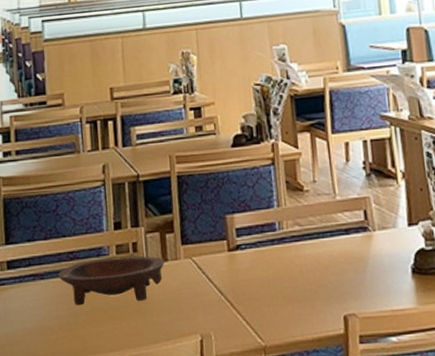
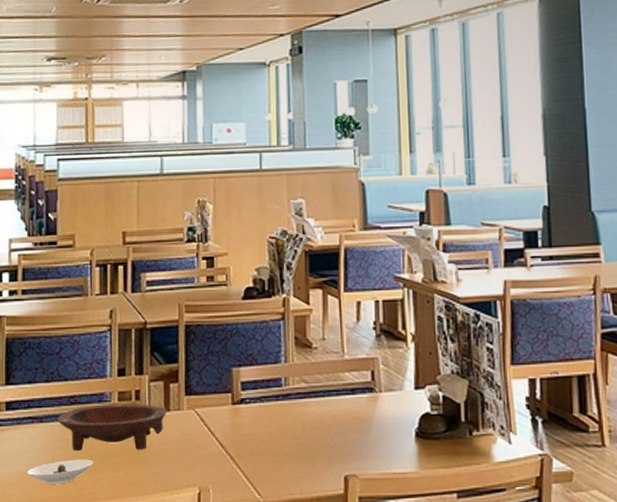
saucer: none [32,313,96,340] -> present [27,459,94,484]

